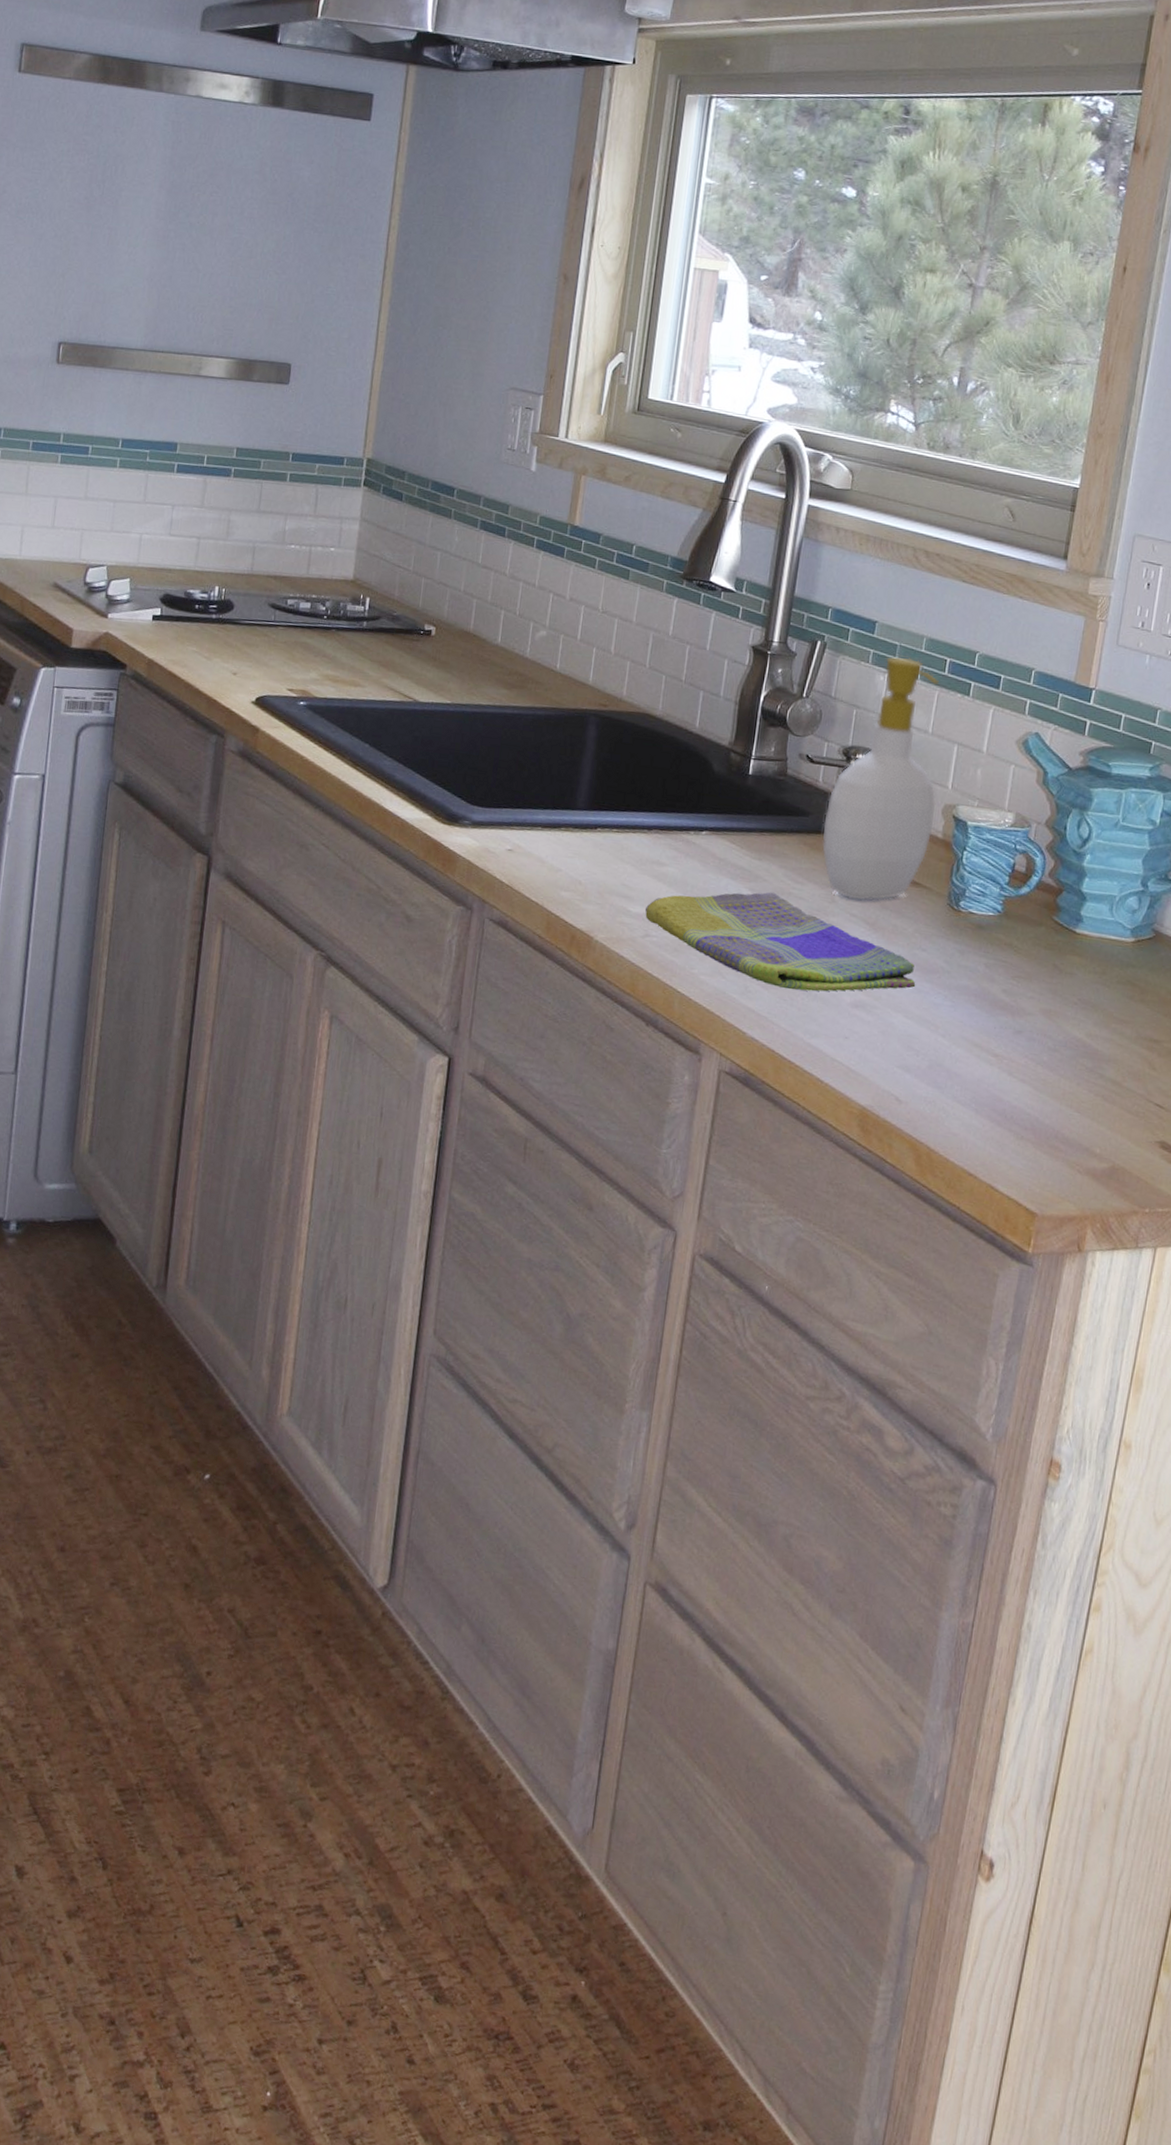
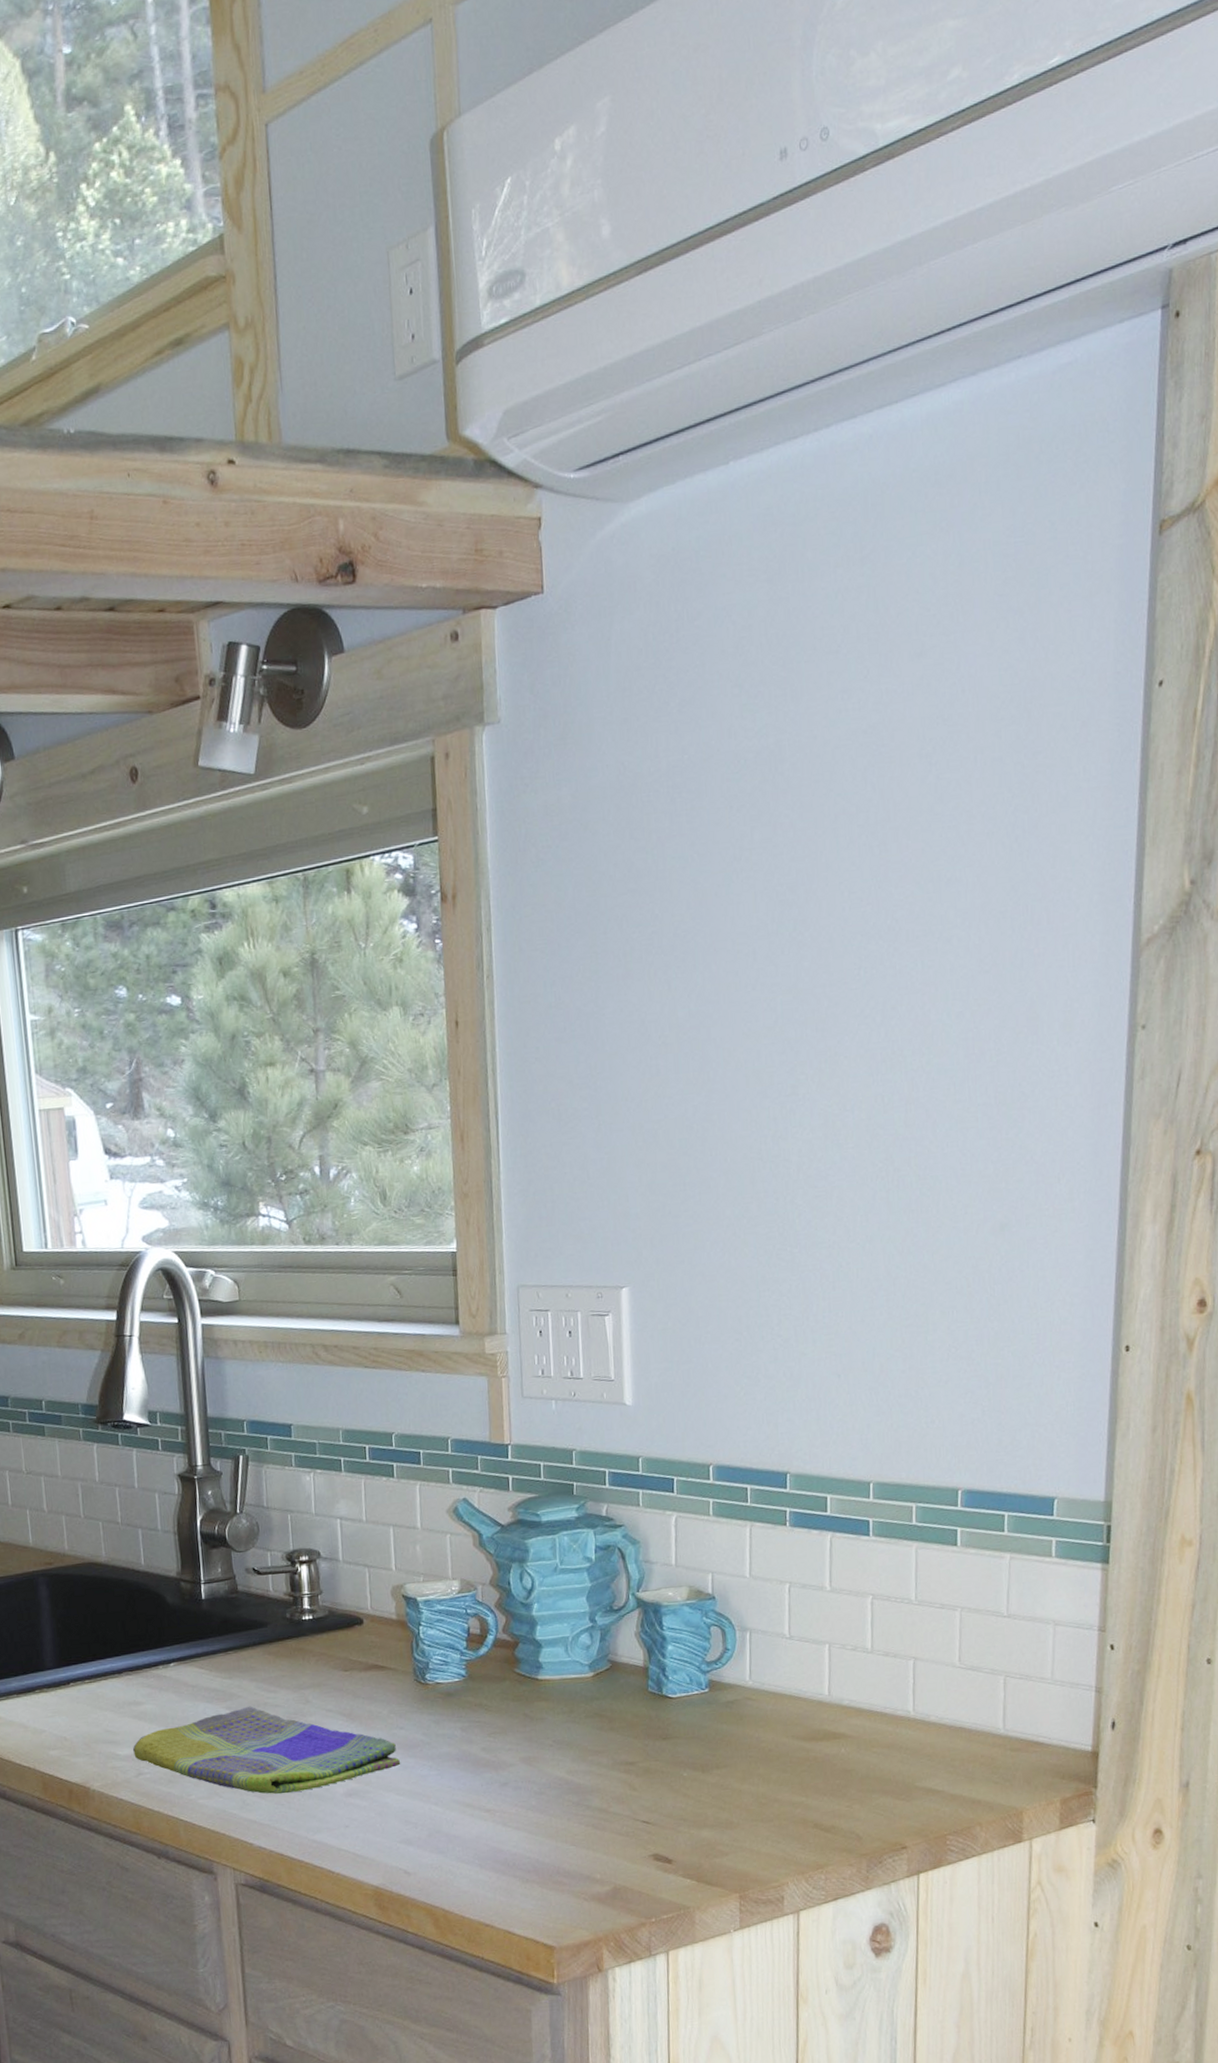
soap bottle: present [822,657,939,901] -> none [282,1453,387,1696]

